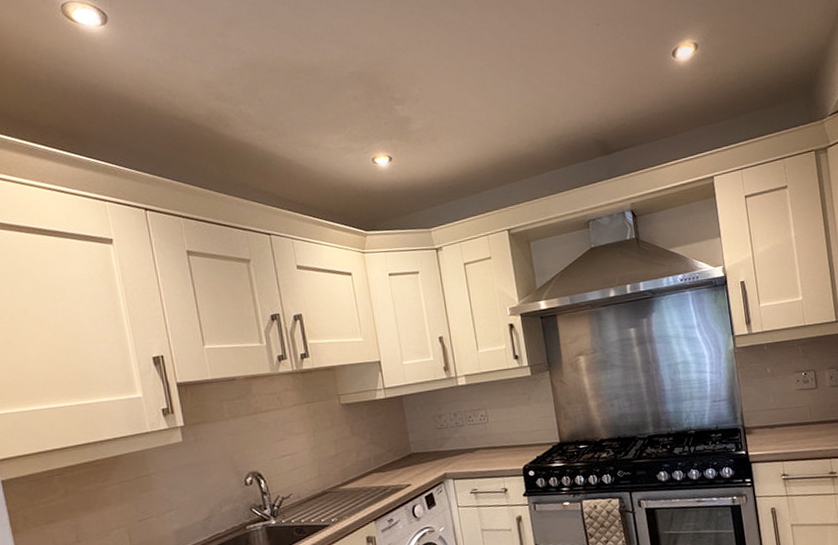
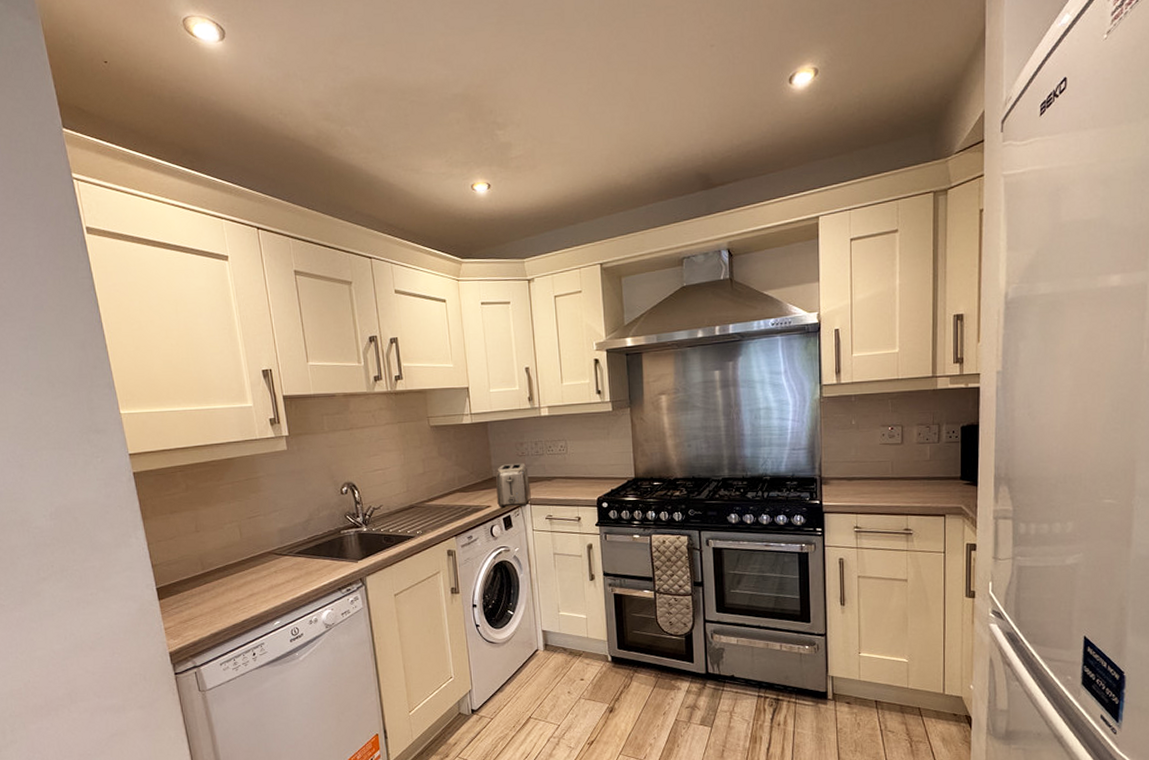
toaster: none [414,435,455,487] -> present [496,462,532,509]

